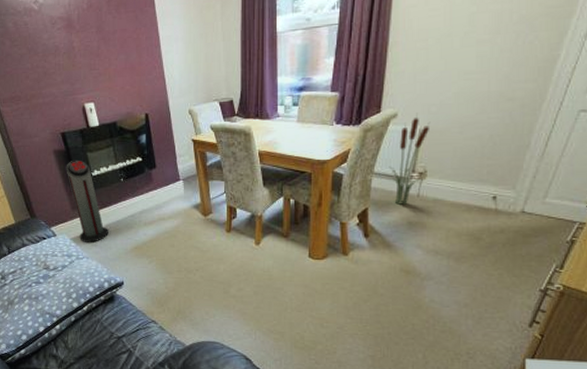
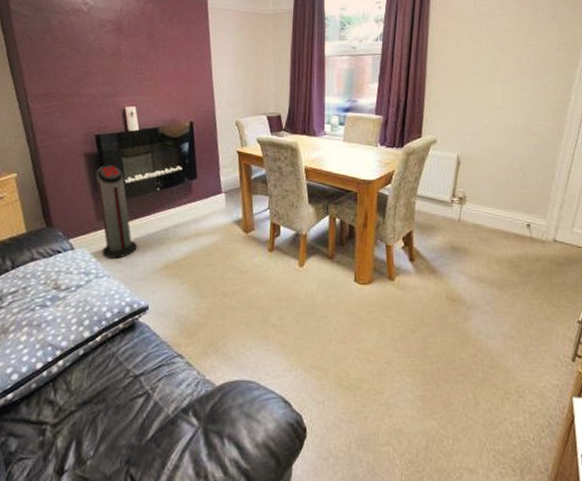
decorative plant: present [389,114,431,206] -> none [431,141,467,230]

